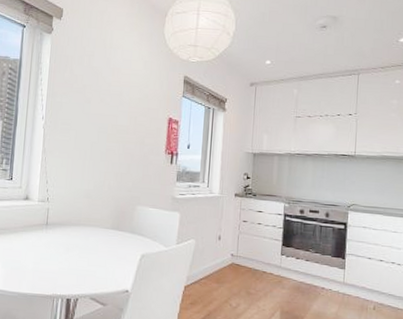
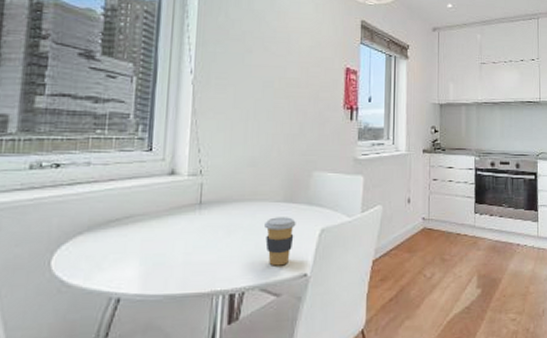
coffee cup: none [96,241,121,281] -> present [265,217,296,266]

